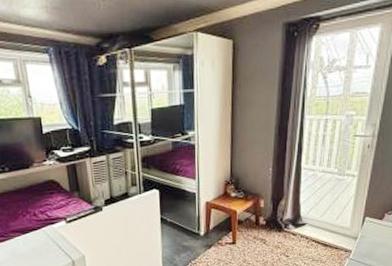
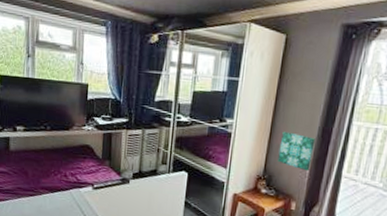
wall art: none [242,135,274,169] -> present [278,131,316,171]

